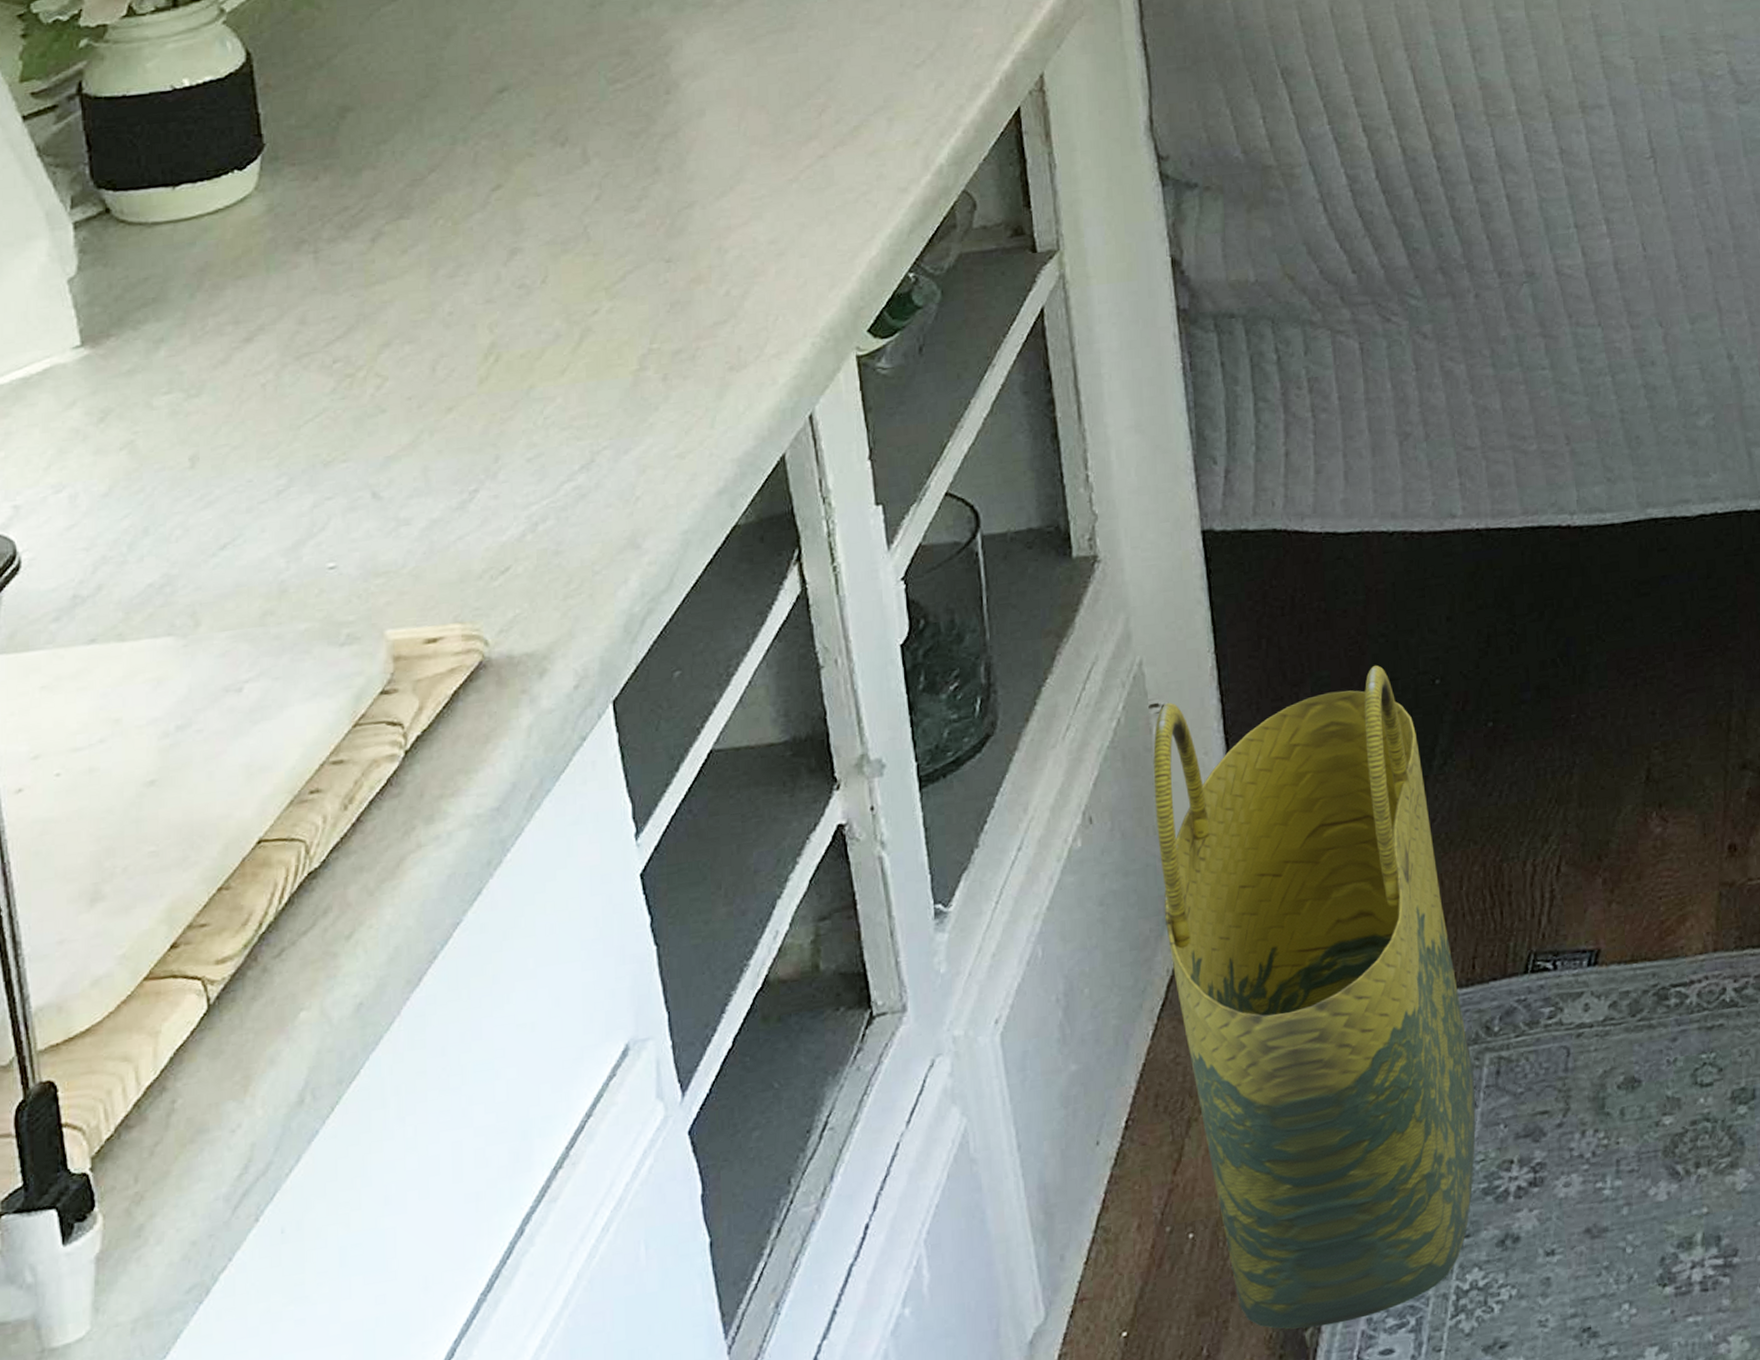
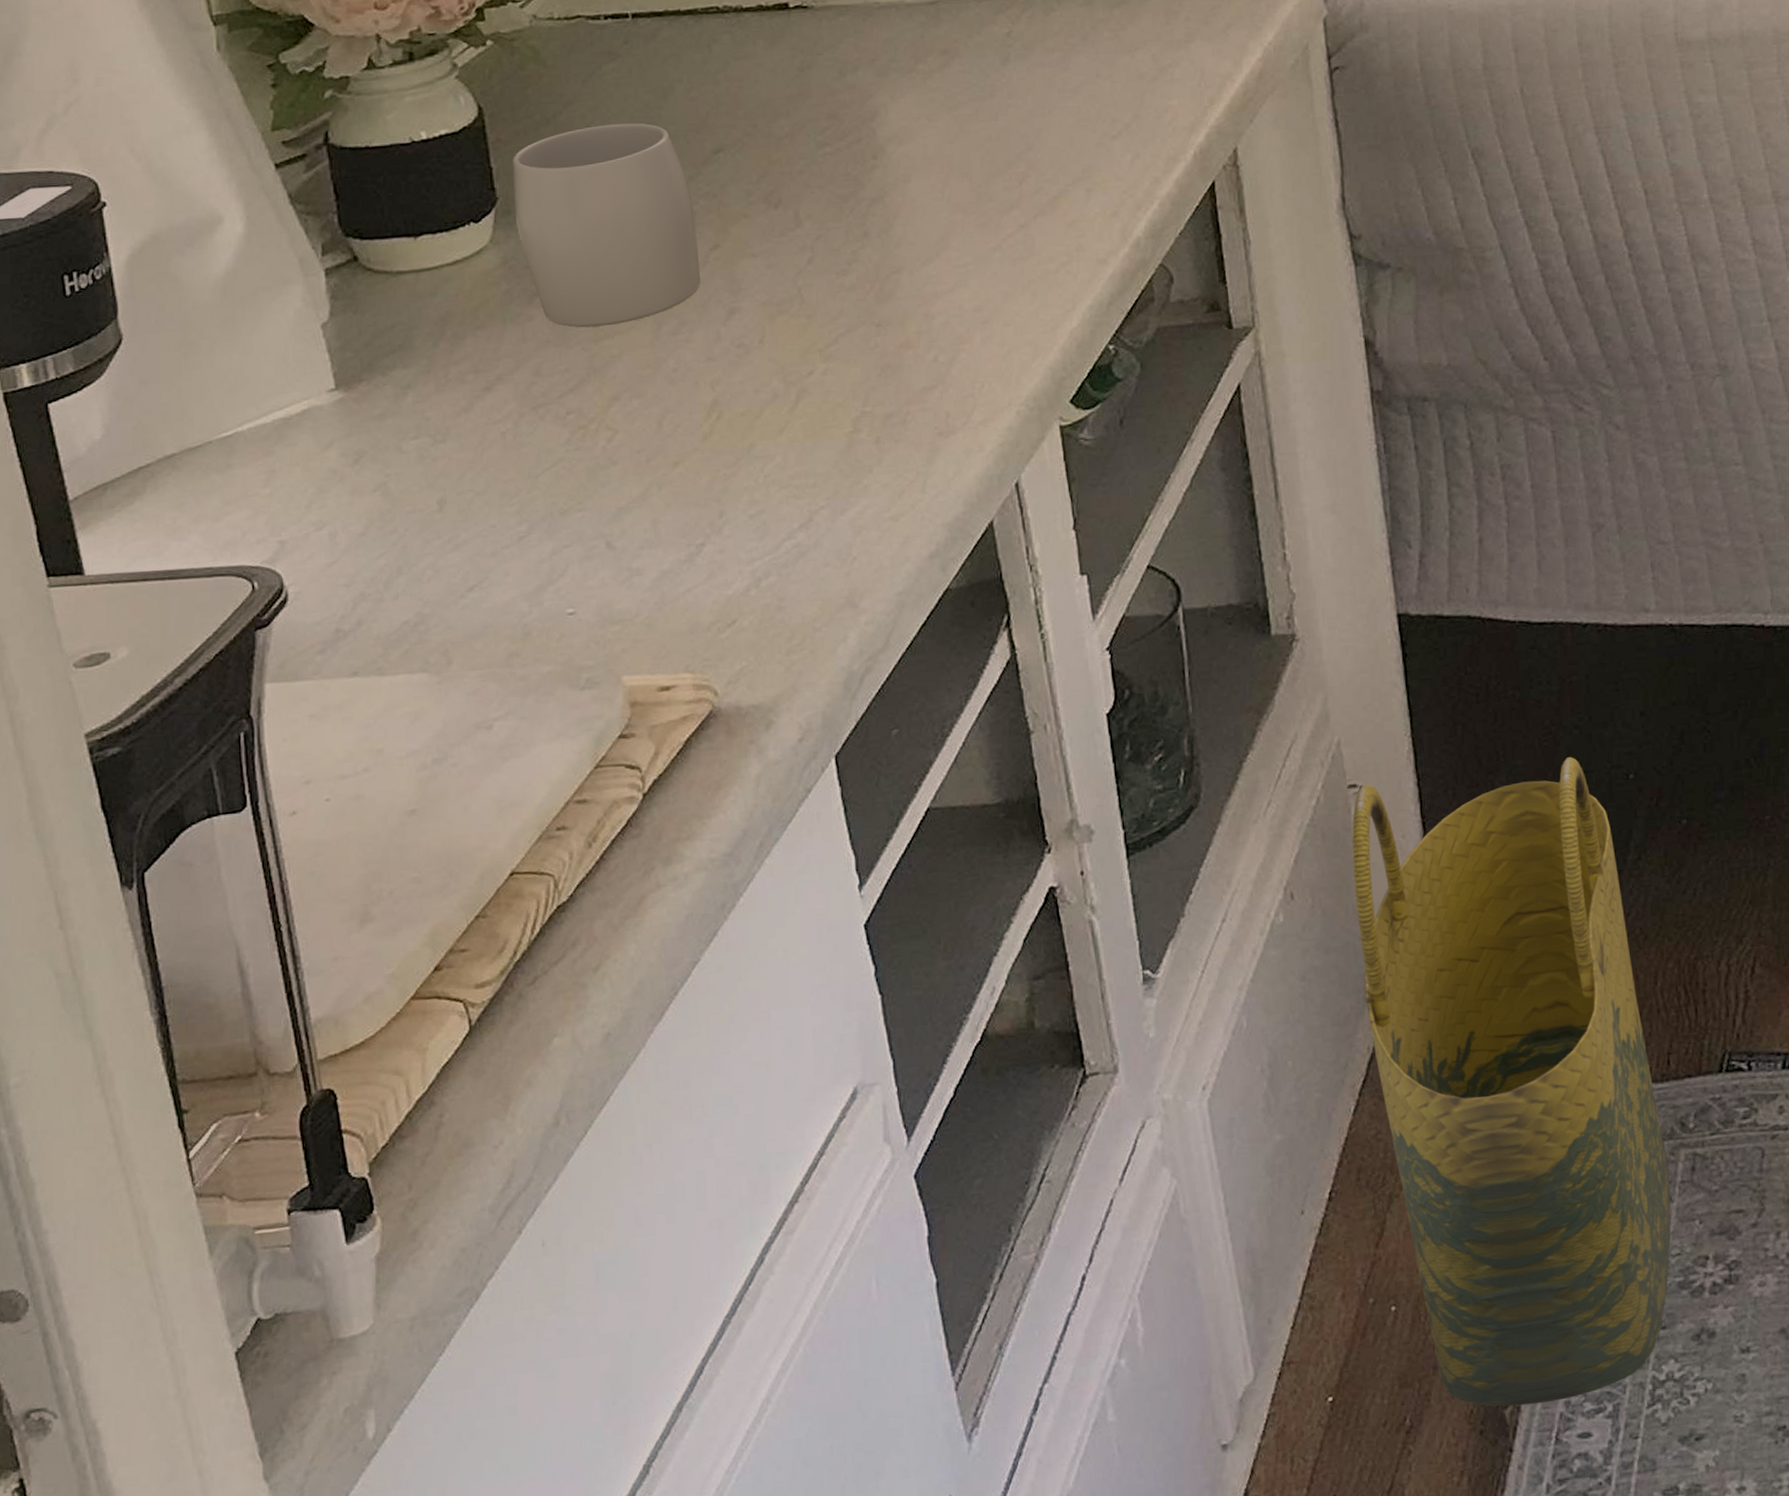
mug: none [281,64,481,274] -> present [512,123,701,328]

